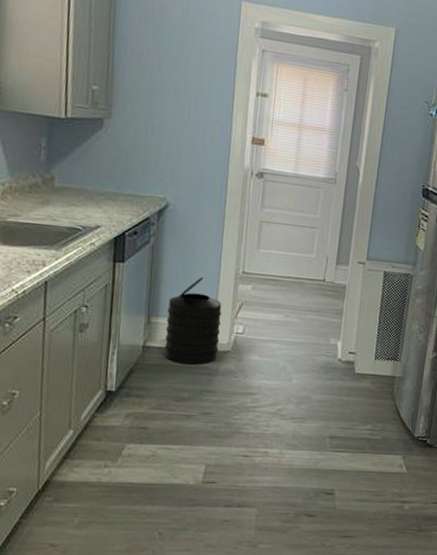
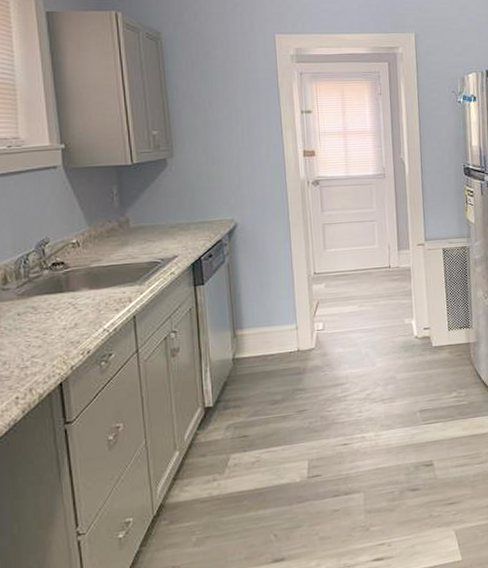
trash can: present [164,276,222,365] -> none [250,284,304,369]

